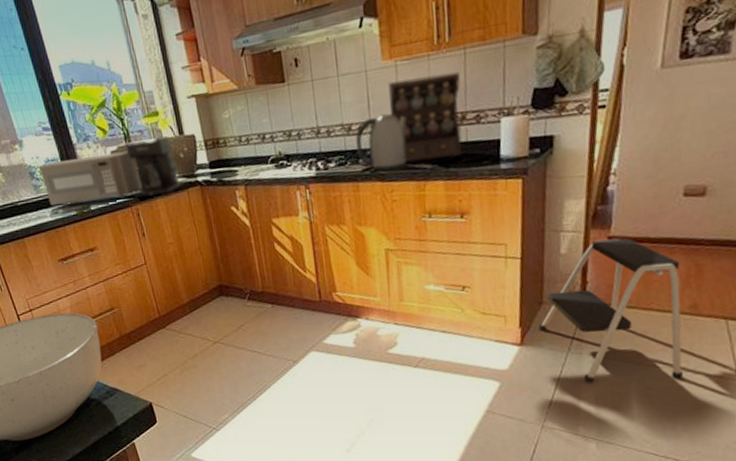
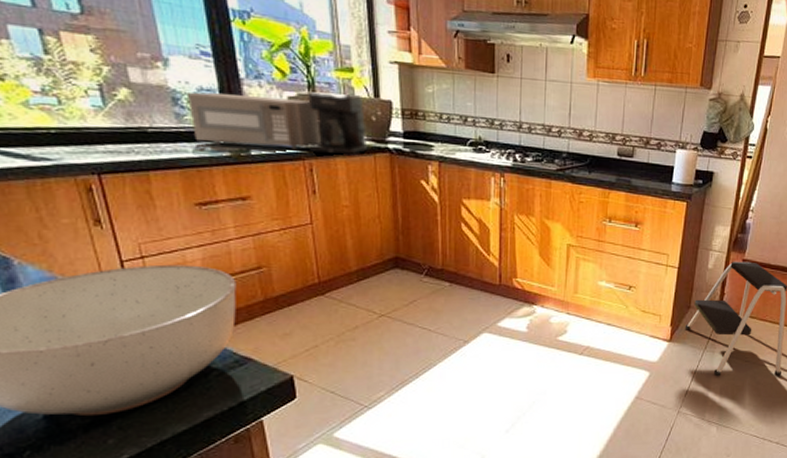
kettle: present [356,113,407,173] -> none [554,124,599,176]
spice rack: present [388,72,462,163] -> none [587,98,650,173]

